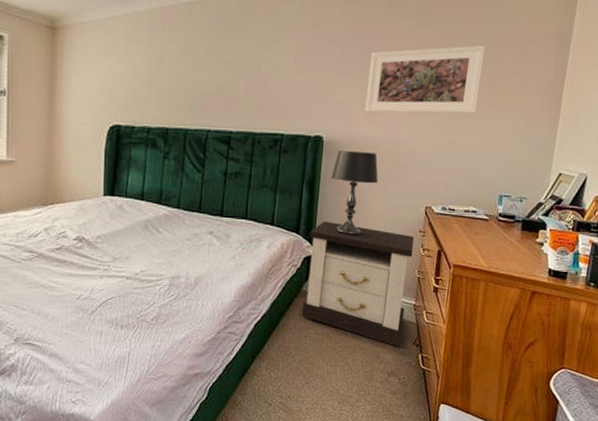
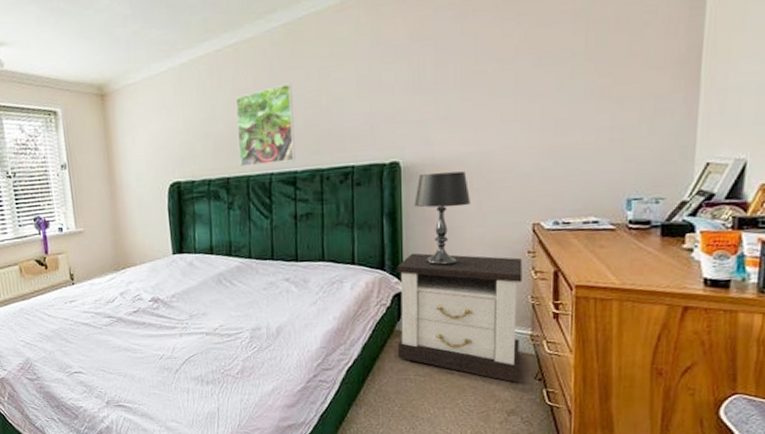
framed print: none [179,48,237,122] -> present [236,83,296,168]
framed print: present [365,45,486,114] -> none [445,26,589,128]

